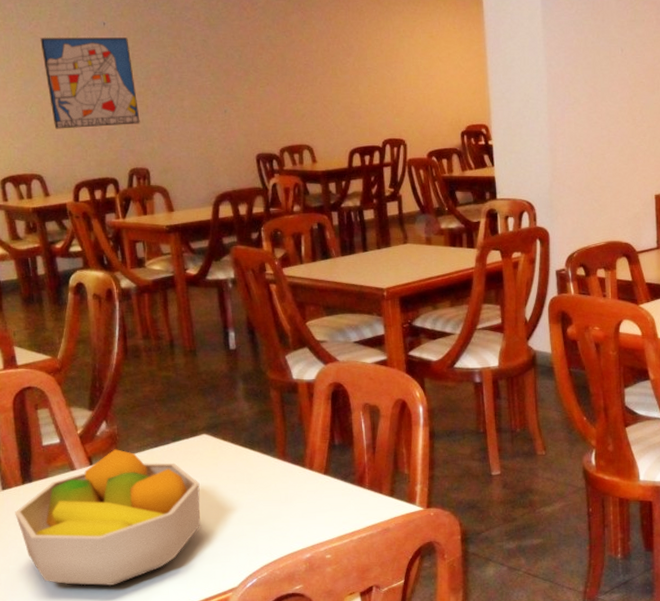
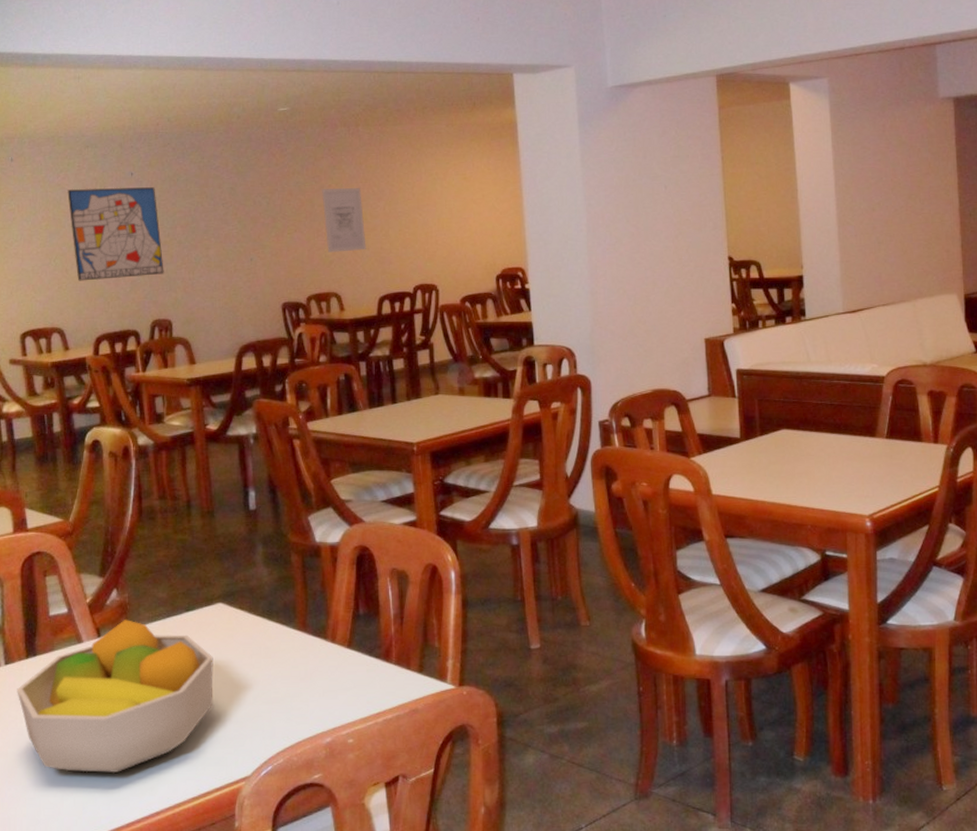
wall art: none [293,43,337,106] -> present [322,188,366,253]

